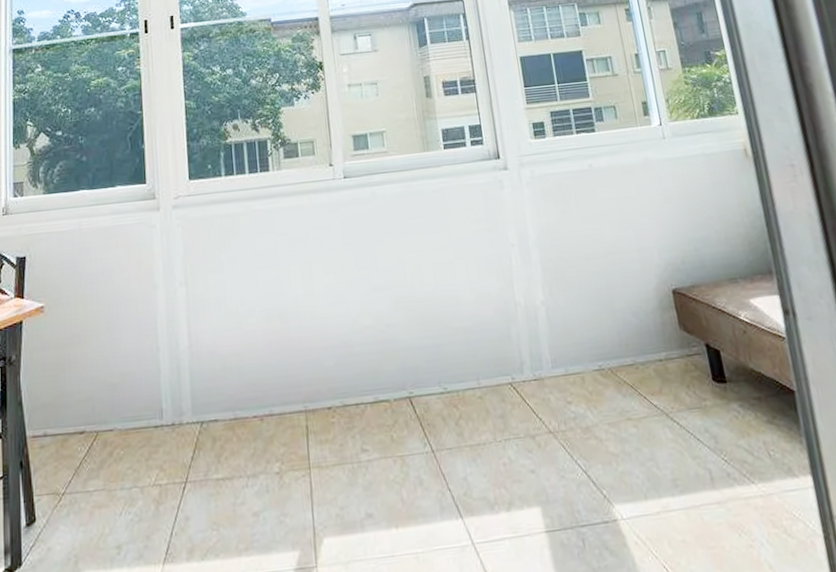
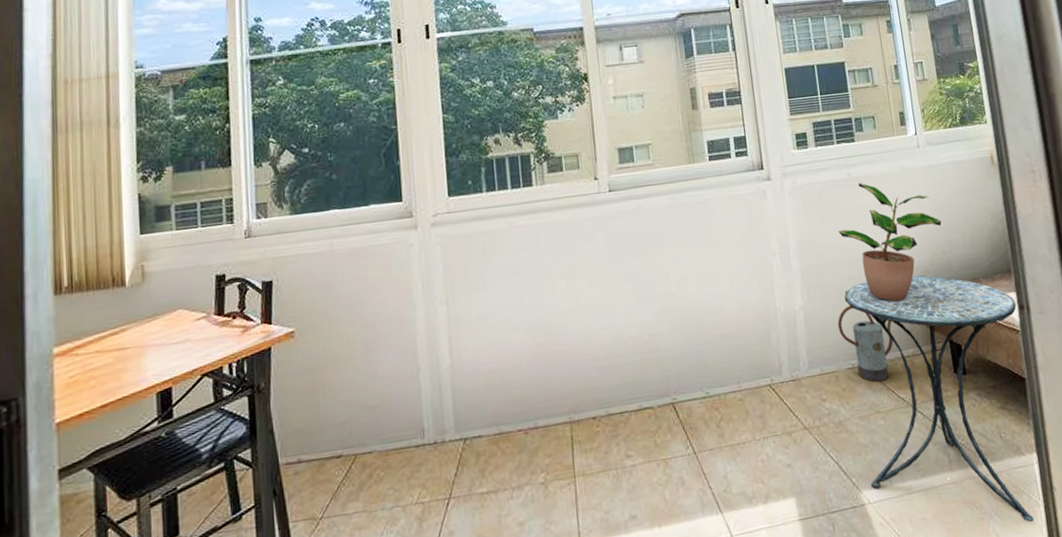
potted plant: none [580,174,693,300] -> present [838,182,942,301]
watering can: none [581,302,644,386] -> present [837,305,894,382]
side table: none [588,273,812,554] -> present [844,275,1034,522]

